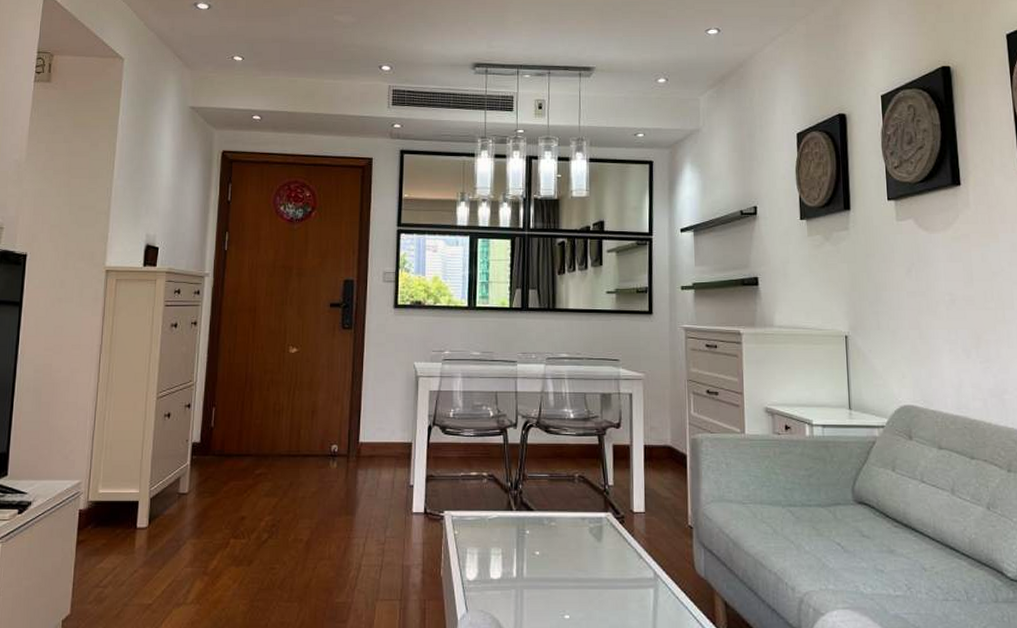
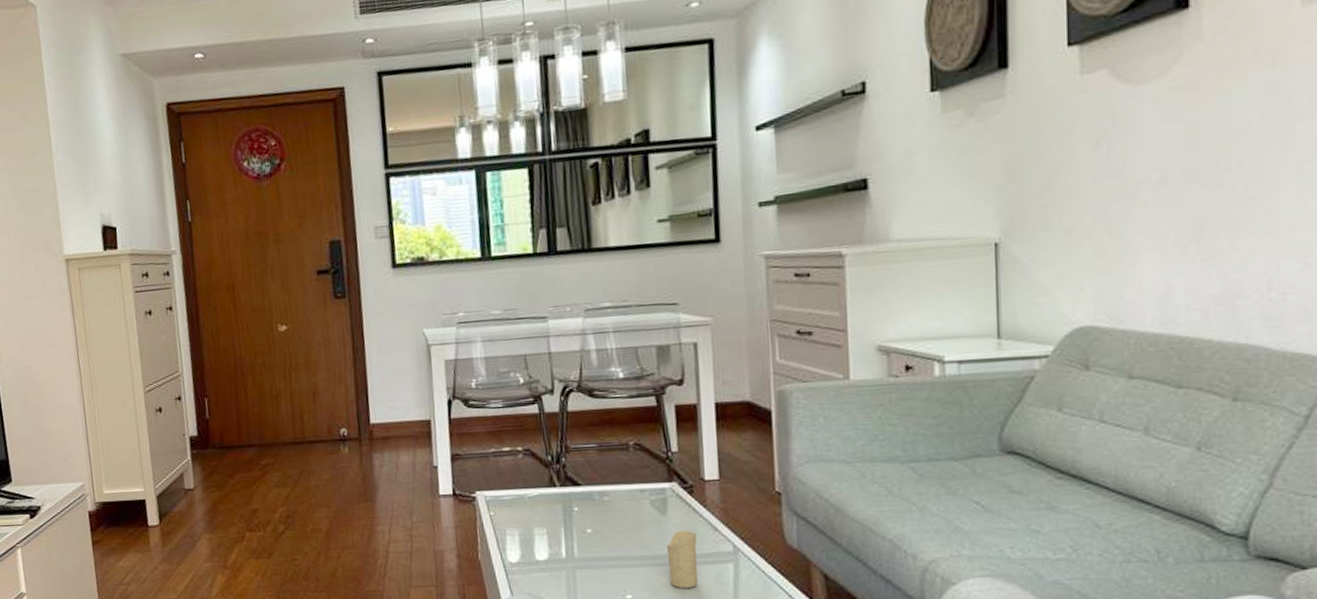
candle: none [600,556,626,610] -> present [666,530,698,588]

